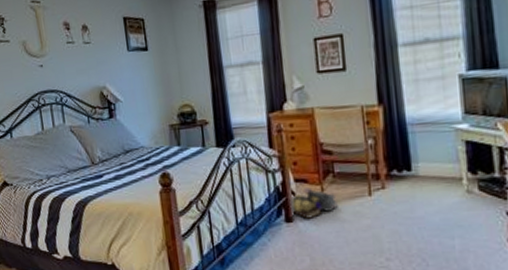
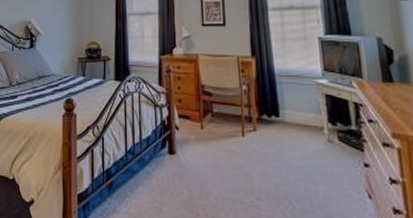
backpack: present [290,186,338,219] -> none [174,122,215,153]

